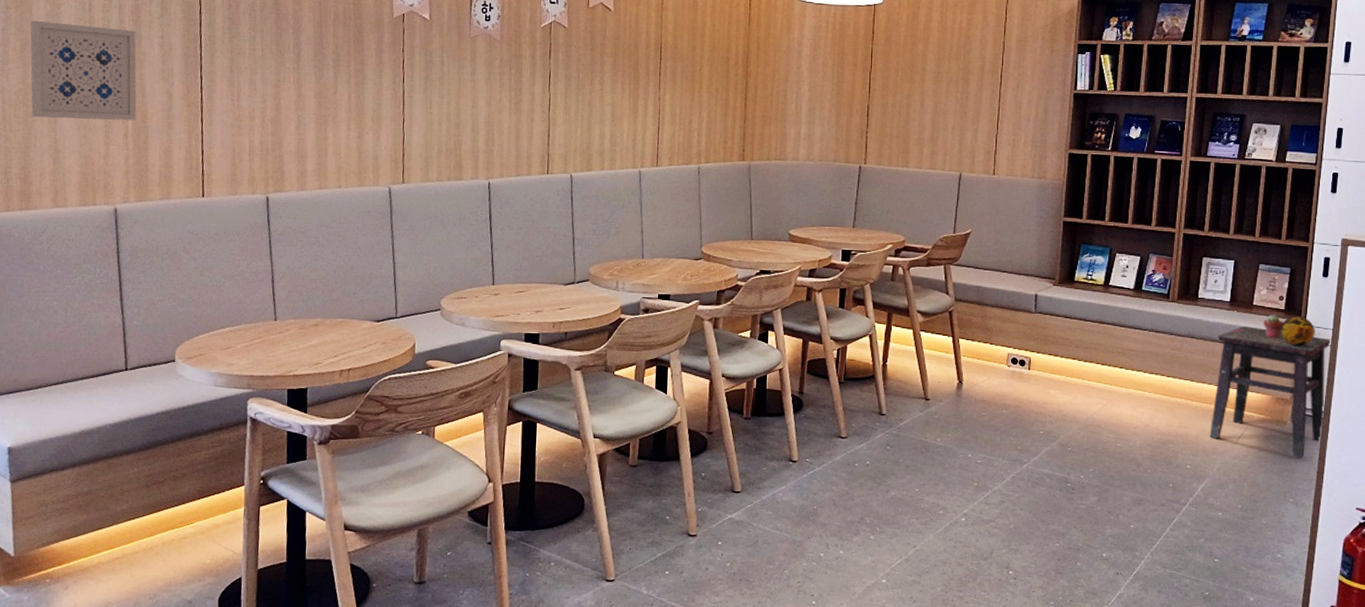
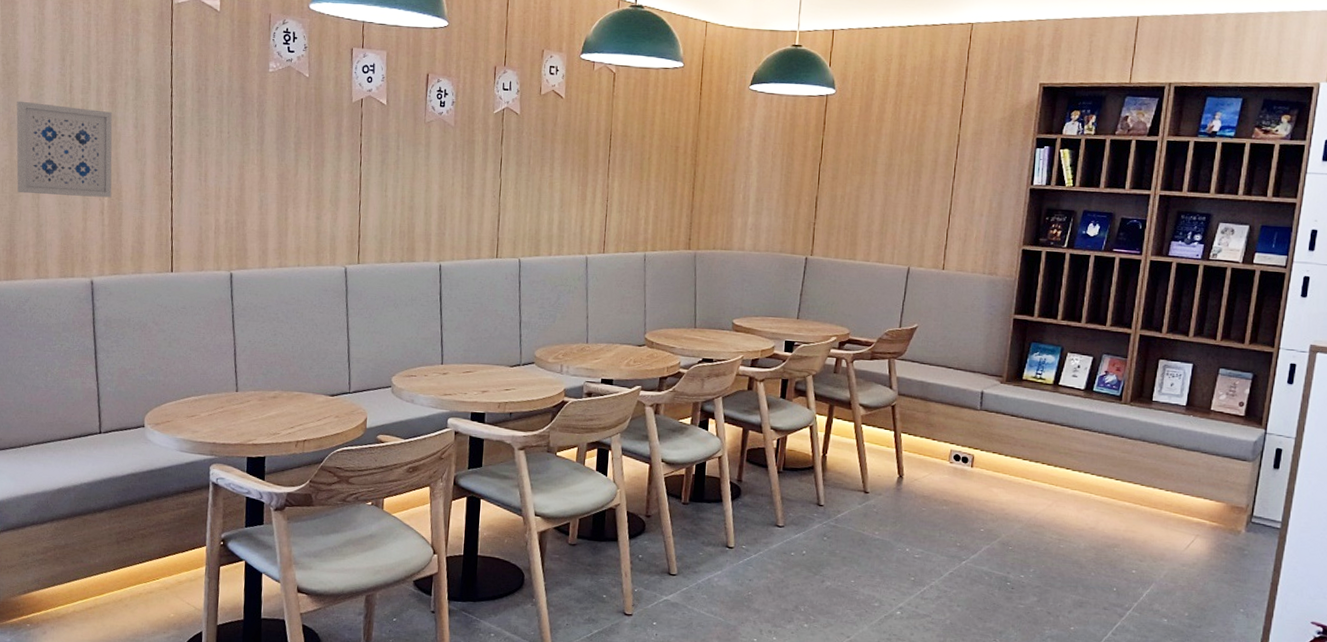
side table: present [1209,326,1332,458] -> none [1158,431,1294,568]
potted succulent: present [1264,314,1283,338] -> none [1221,420,1242,445]
decorative orb: present [1281,315,1315,346] -> none [1239,422,1277,454]

